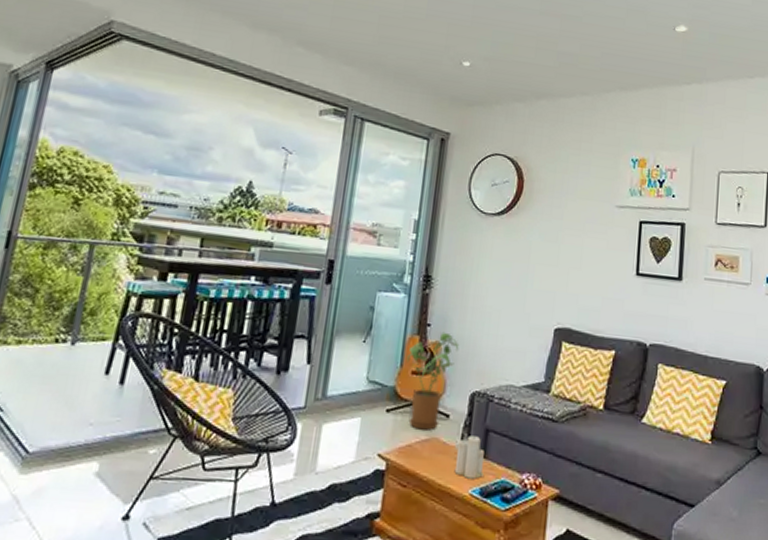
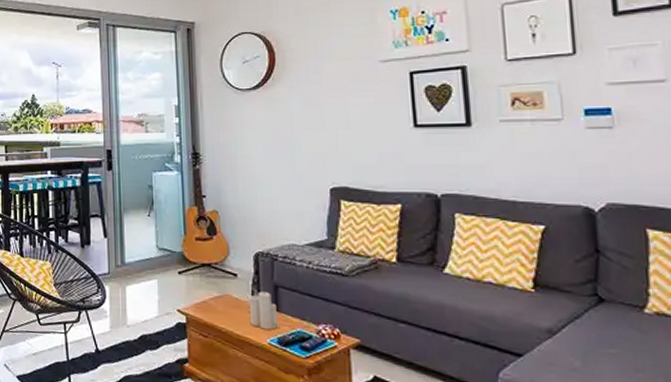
house plant: present [406,332,460,430] -> none [189,201,236,288]

